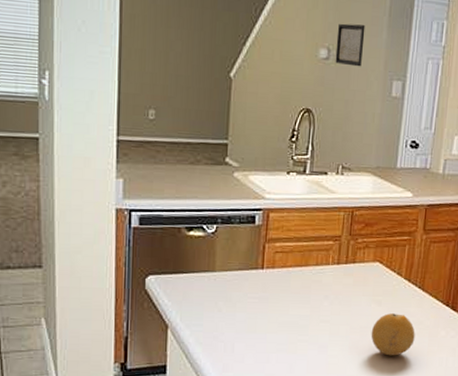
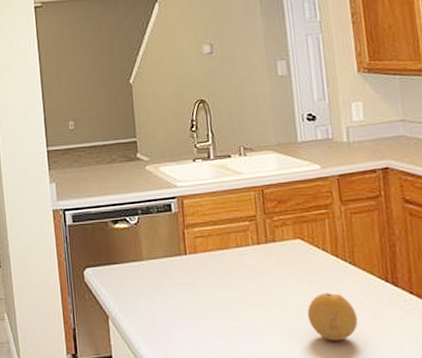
wall art: present [335,23,365,67] -> none [215,18,244,56]

